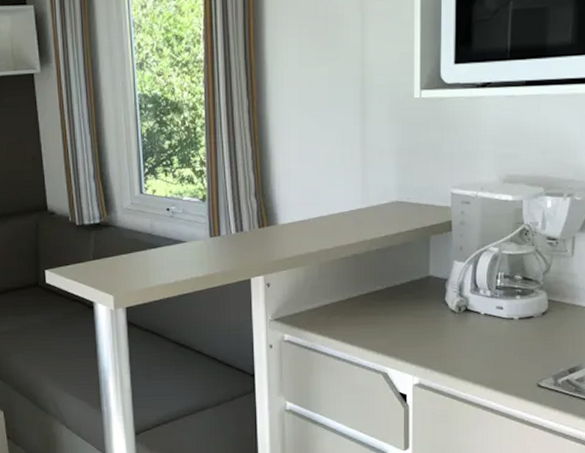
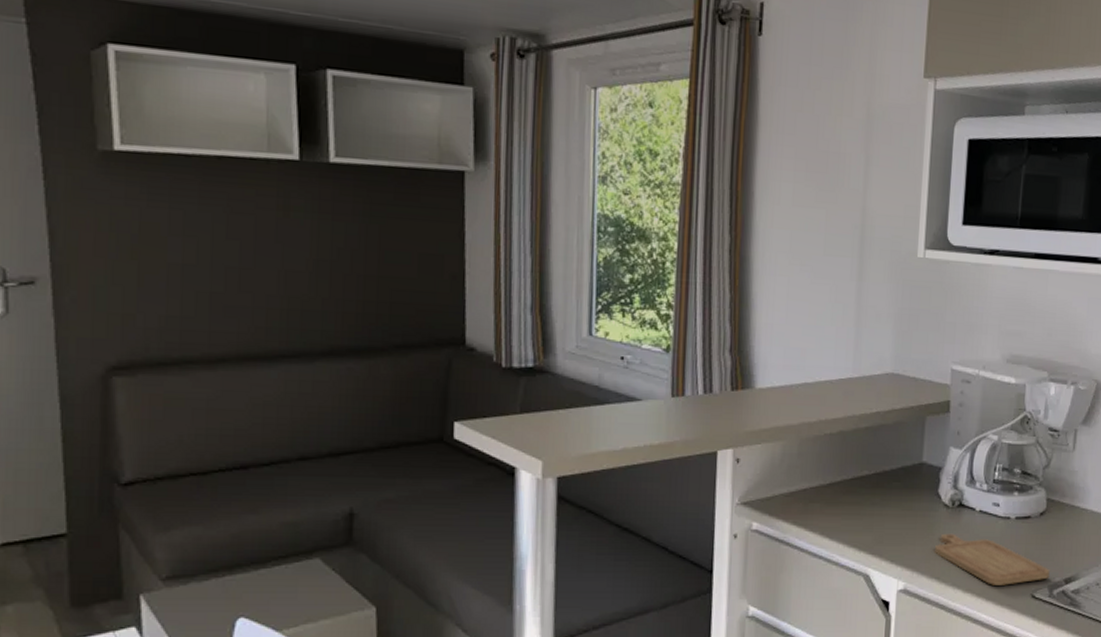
chopping board: none [445,335,554,377] -> present [935,533,1050,585]

